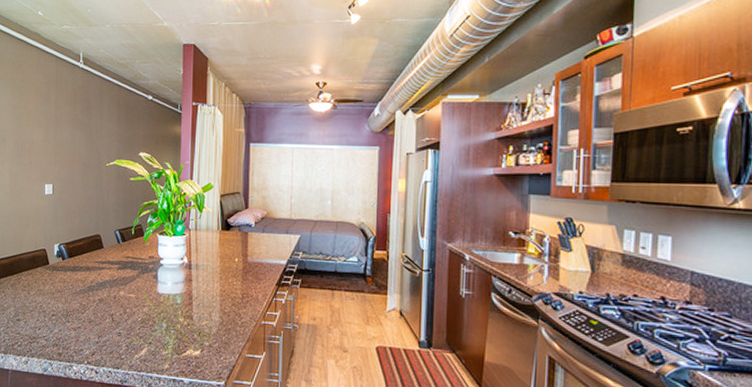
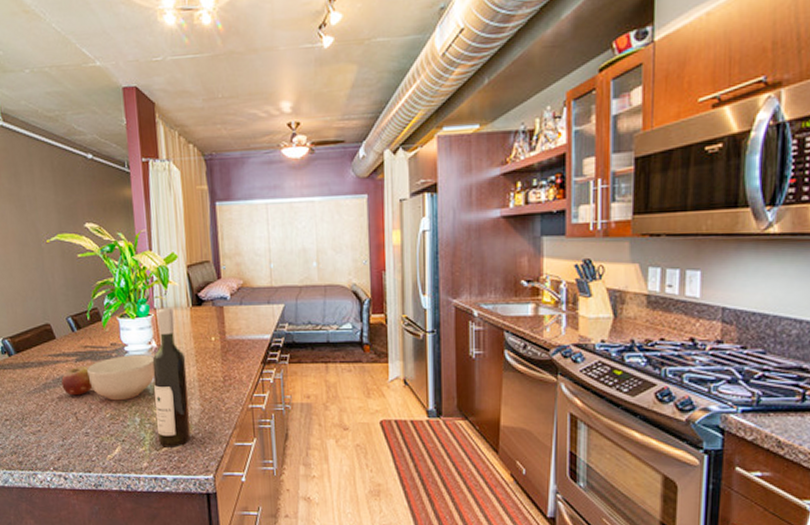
fruit: none [104,274,130,300] -> present [61,367,93,396]
bowl: none [125,267,185,308] -> present [86,354,155,401]
bottle: none [180,229,211,353] -> present [152,308,191,447]

